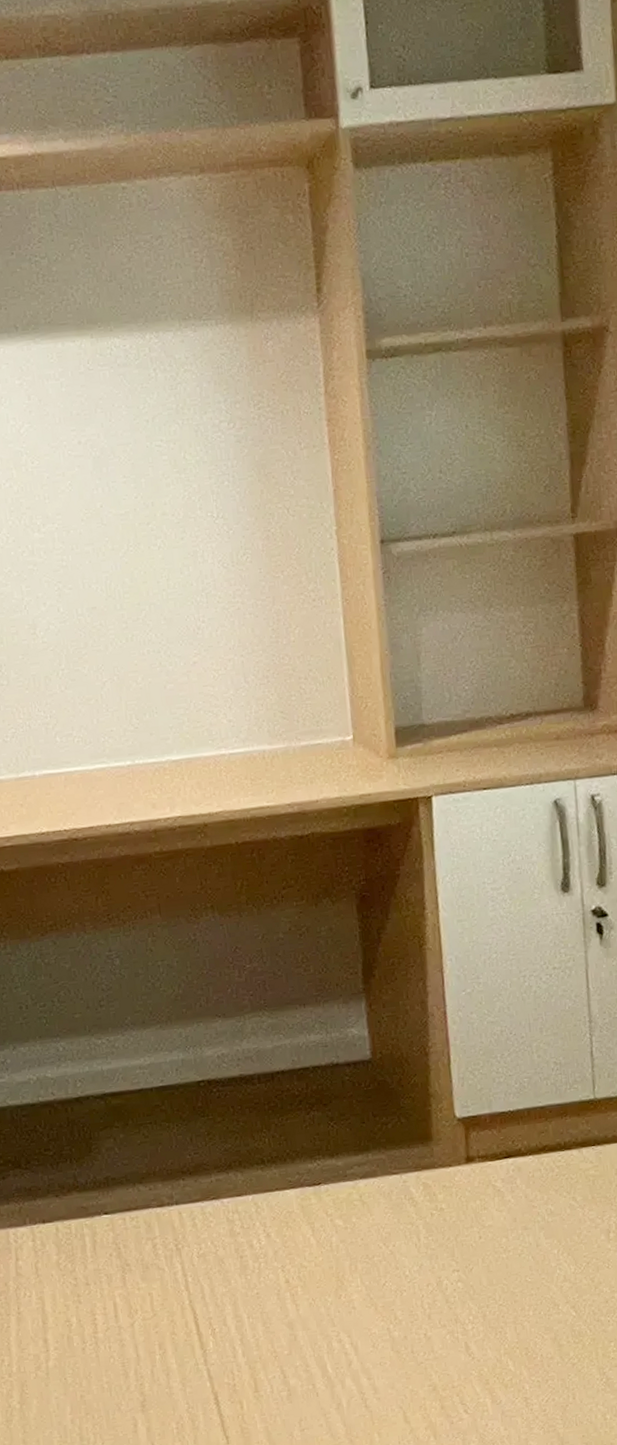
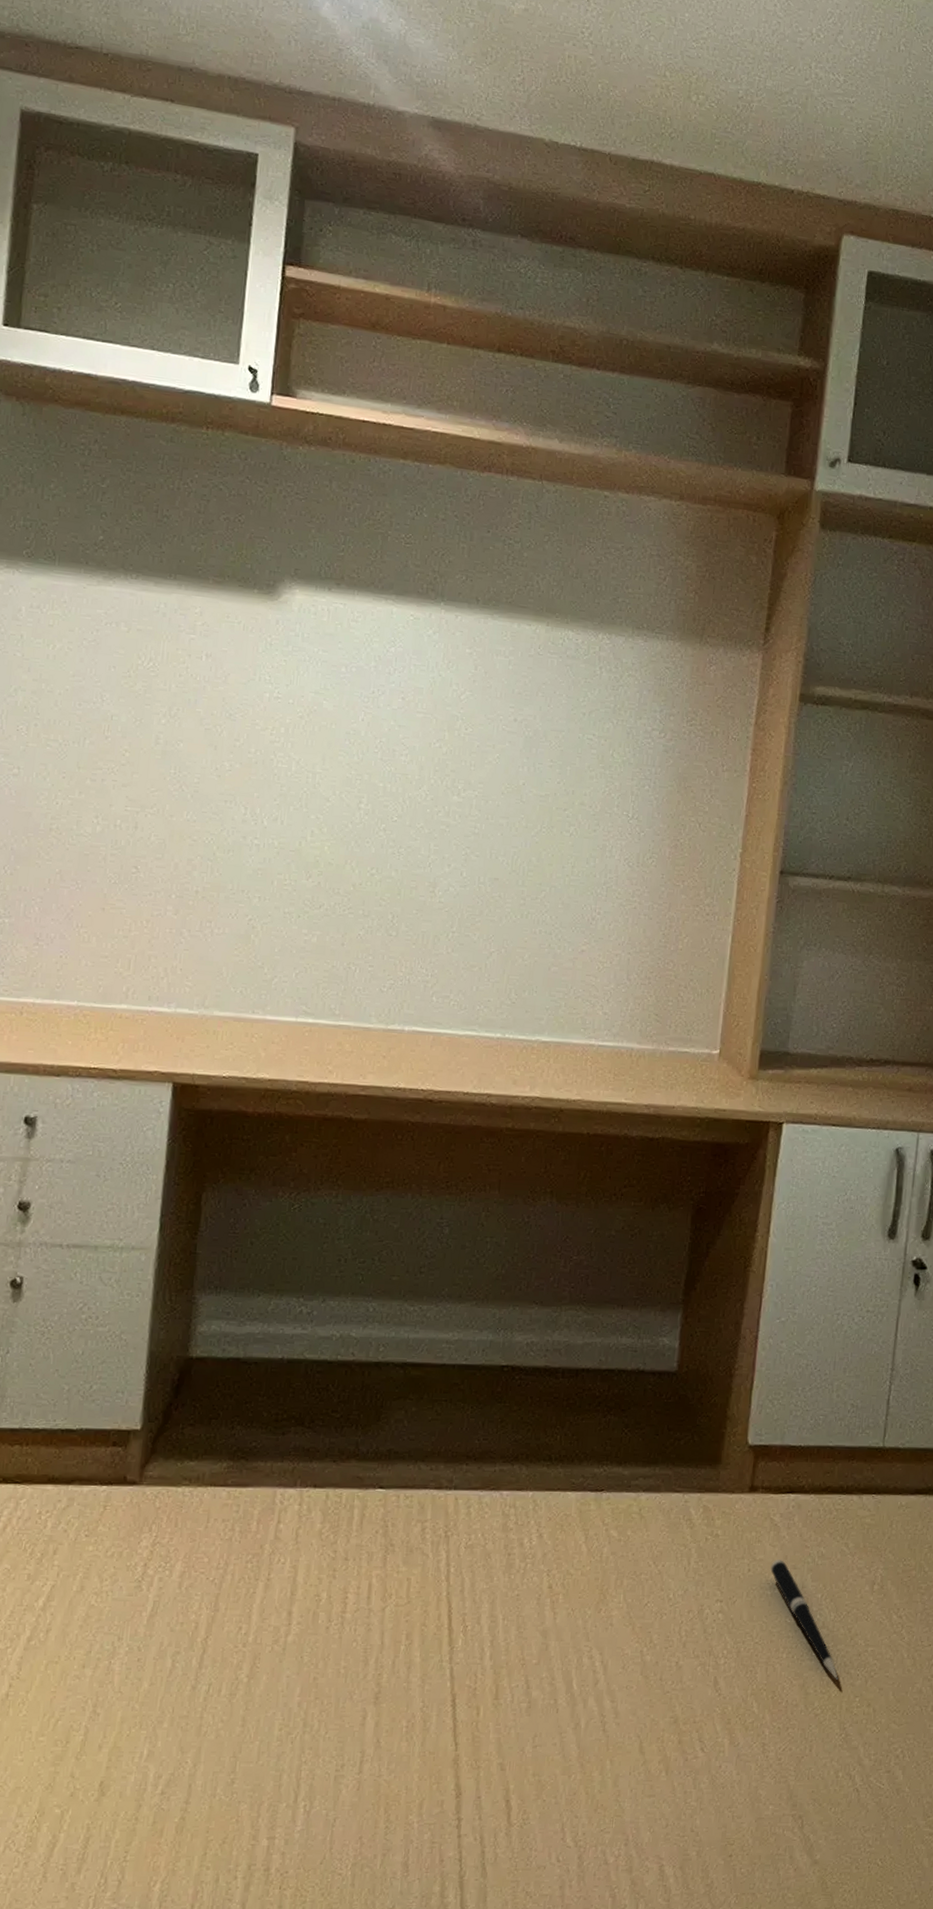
pen: none [501,1223,589,1328] -> present [770,1560,838,1680]

